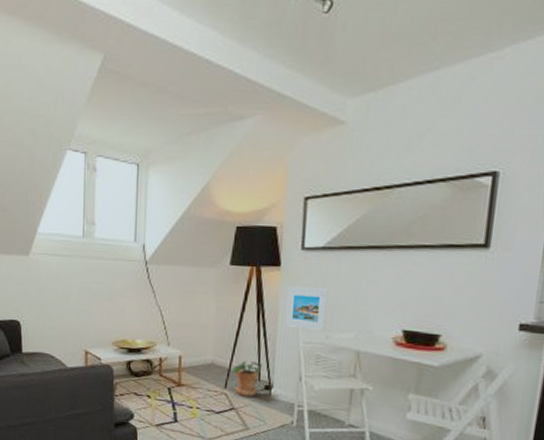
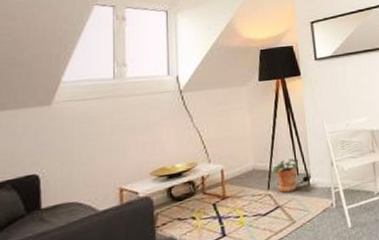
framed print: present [286,286,328,331] -> none [310,86,344,123]

